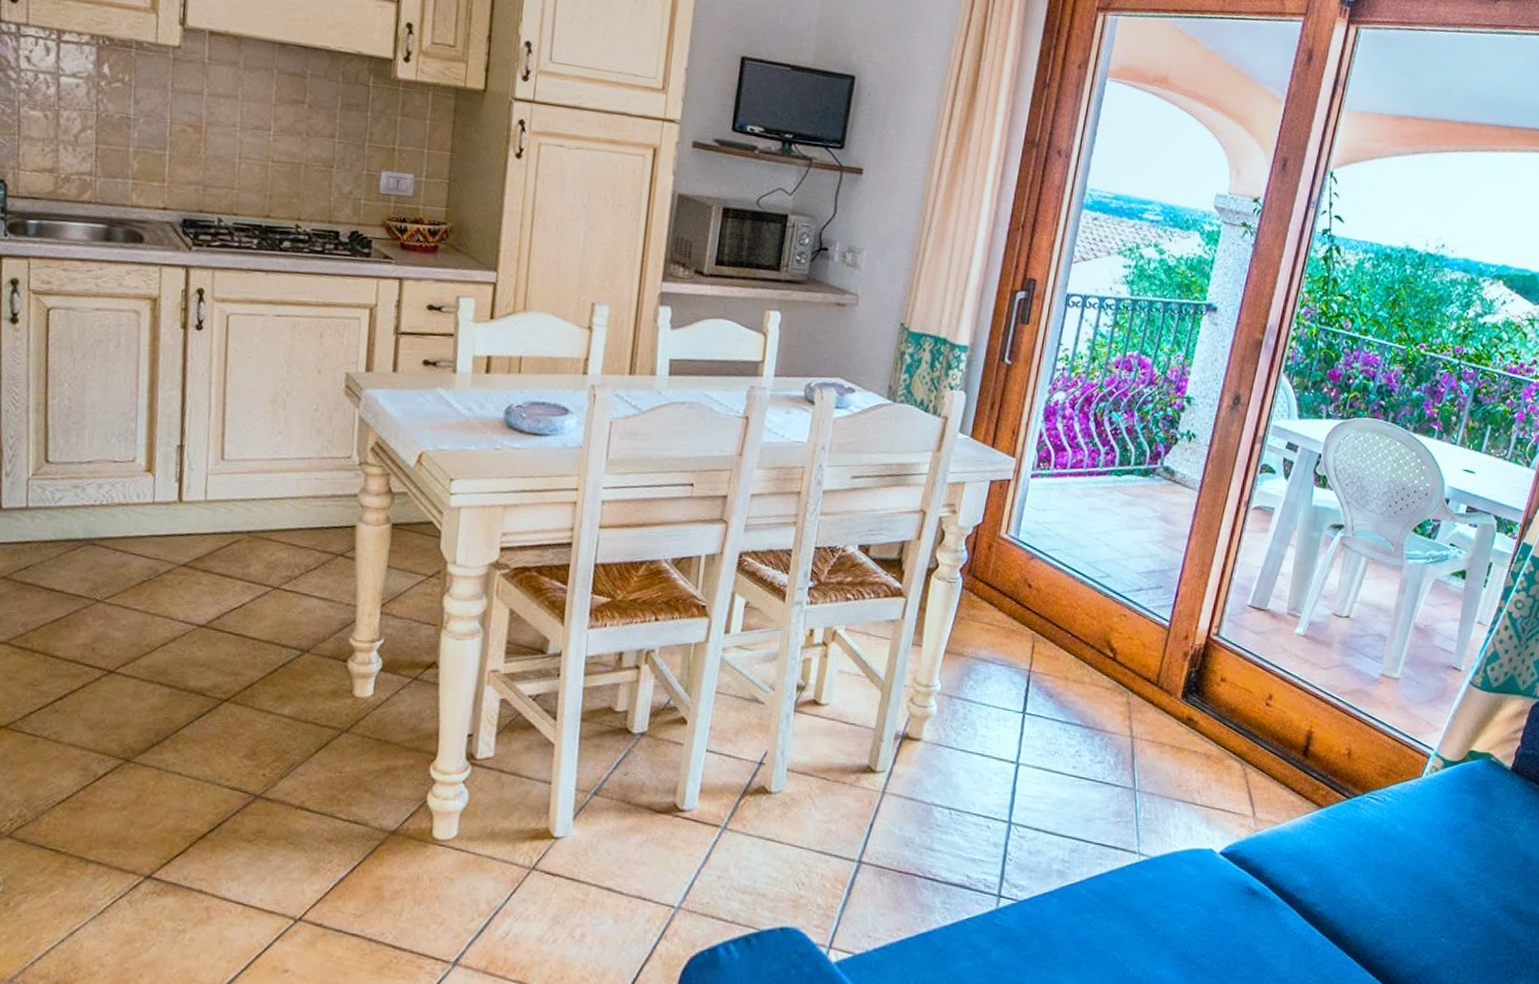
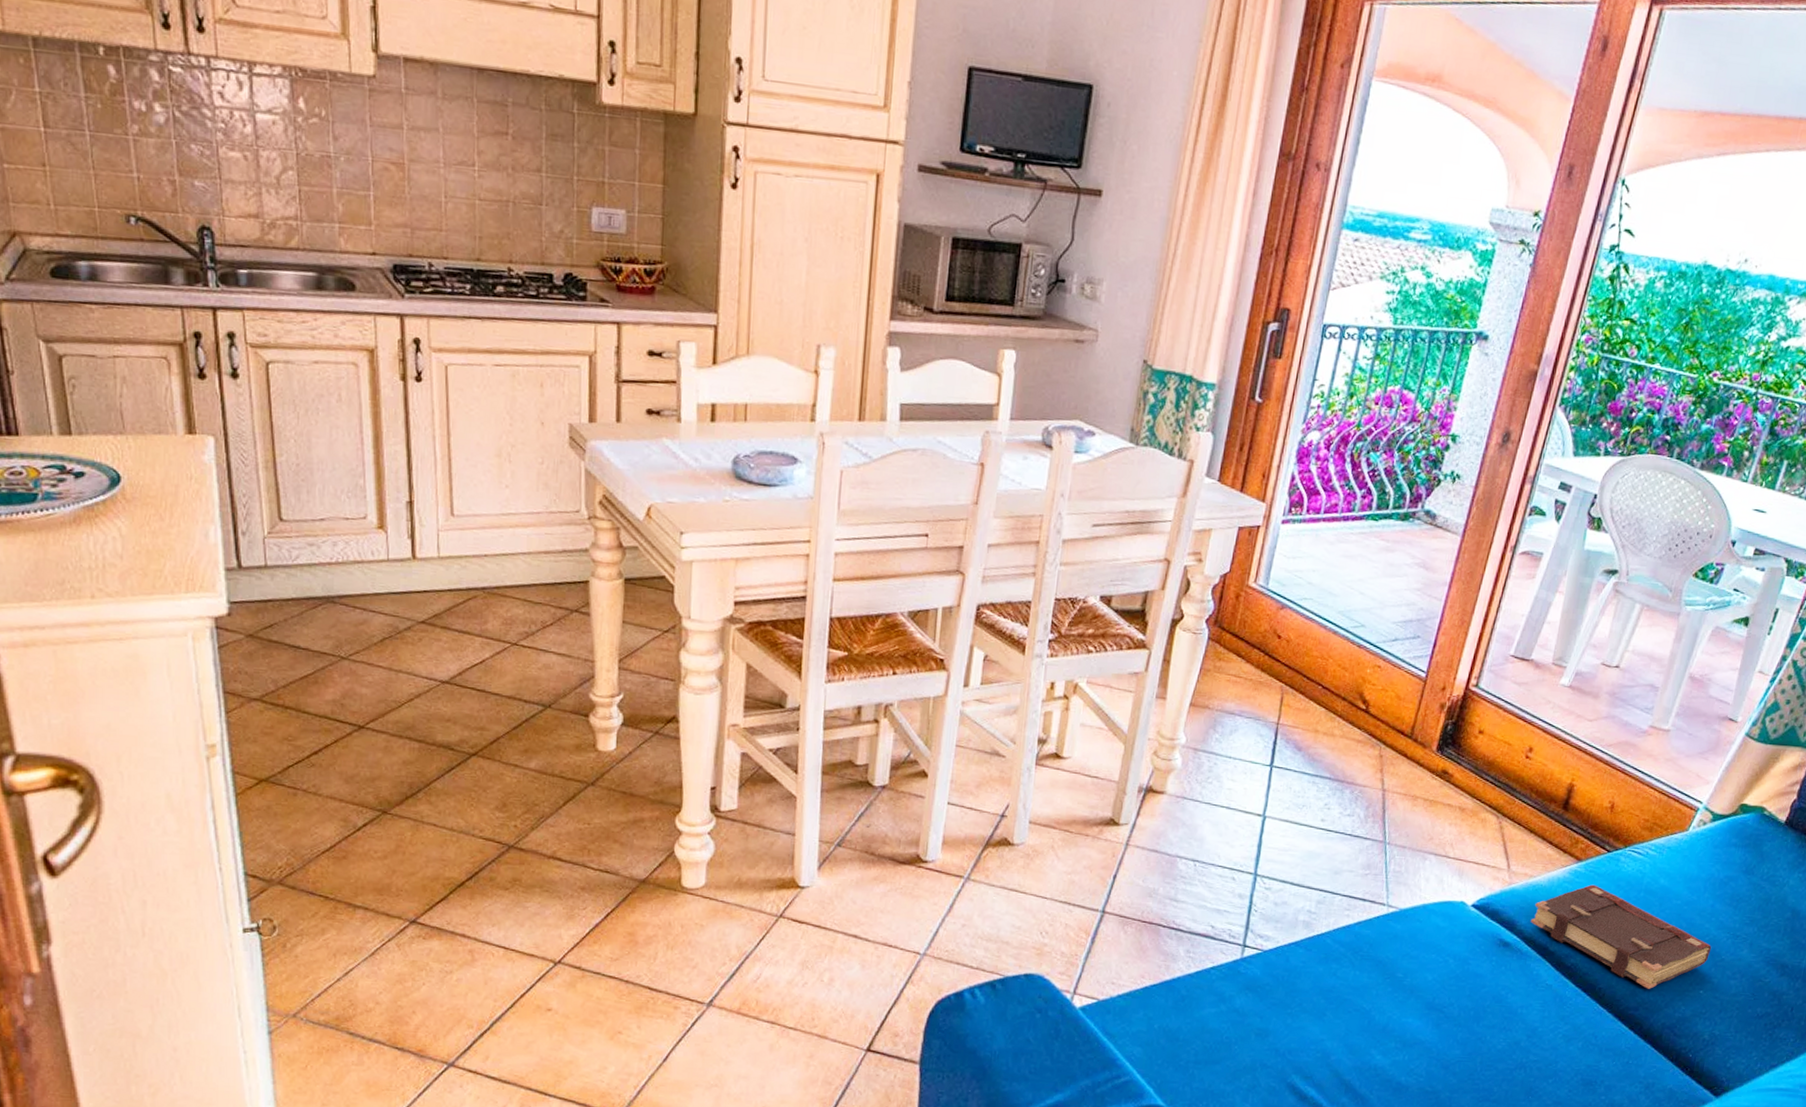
book: none [1276,831,1451,937] -> present [1530,884,1712,989]

